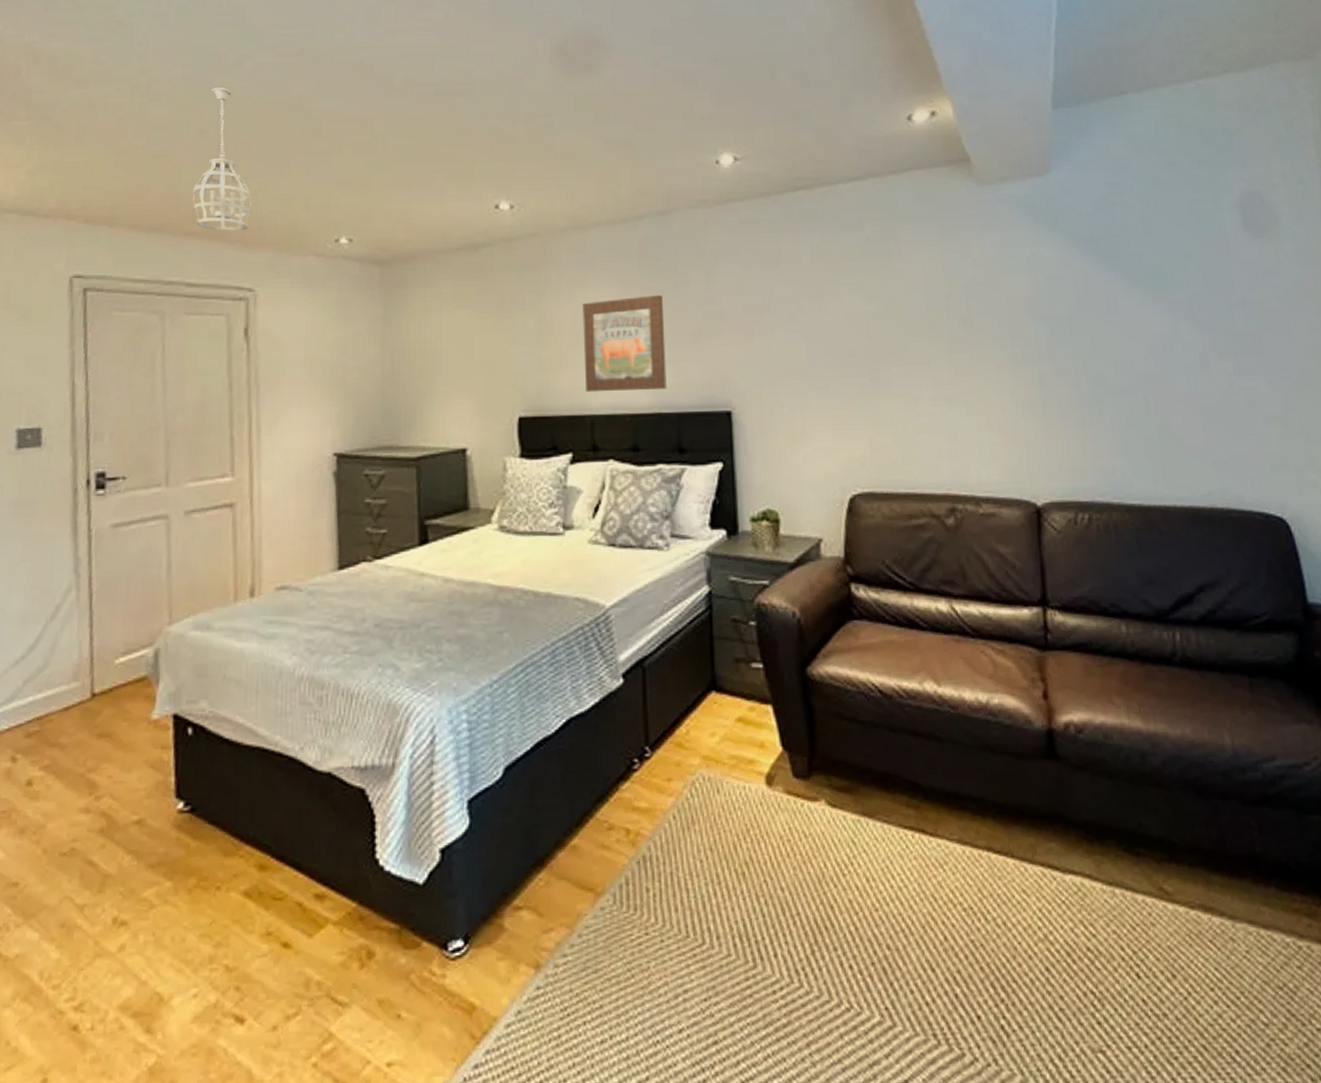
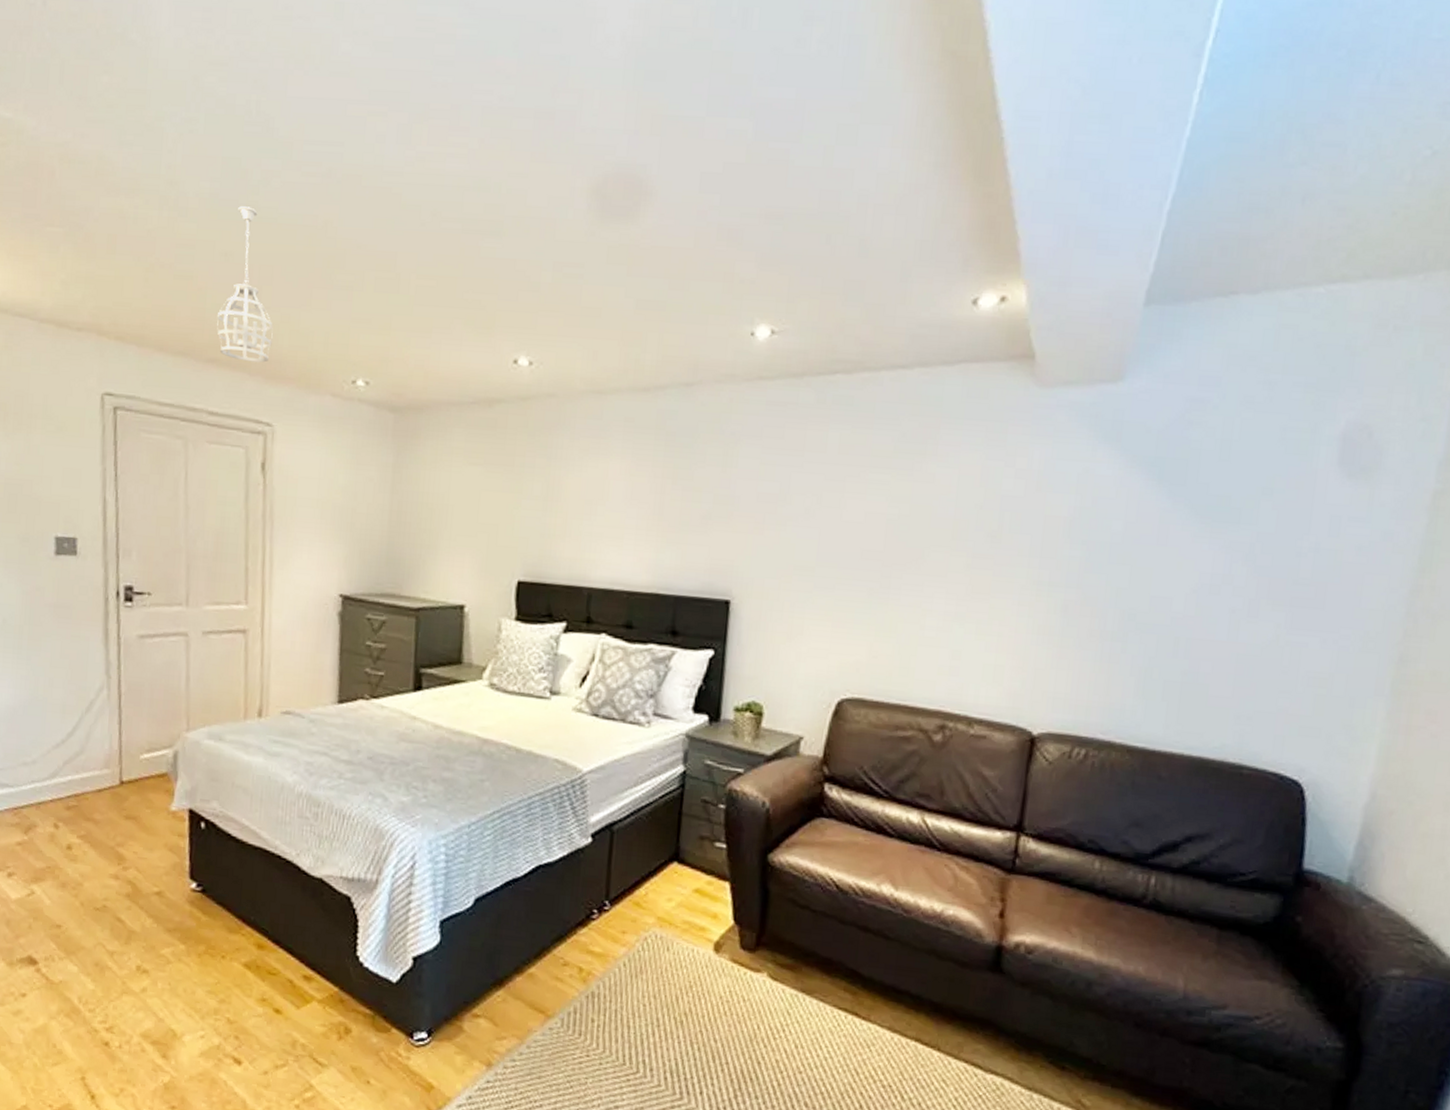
wall art: present [583,295,667,393] -> none [586,472,675,570]

